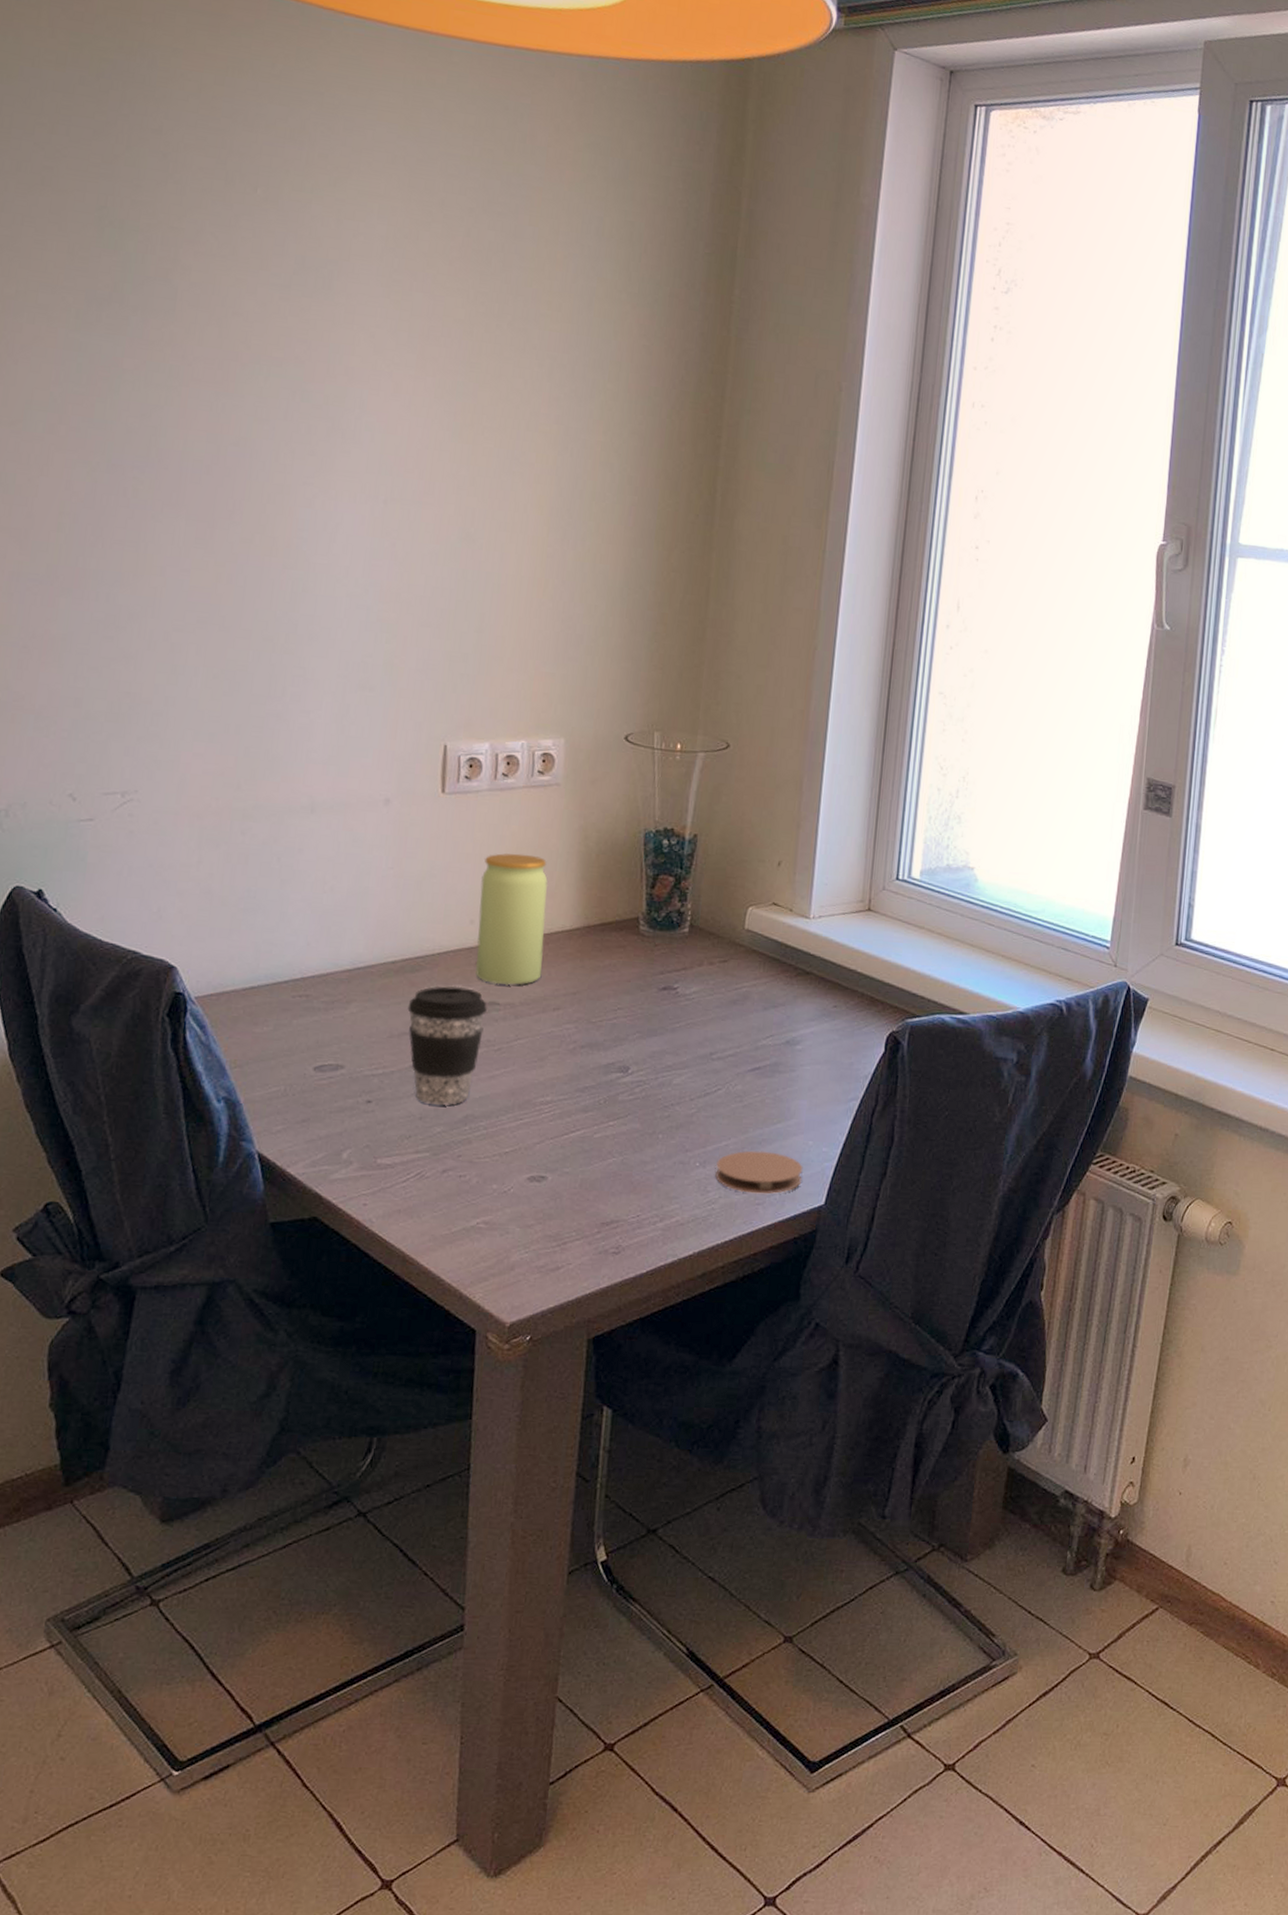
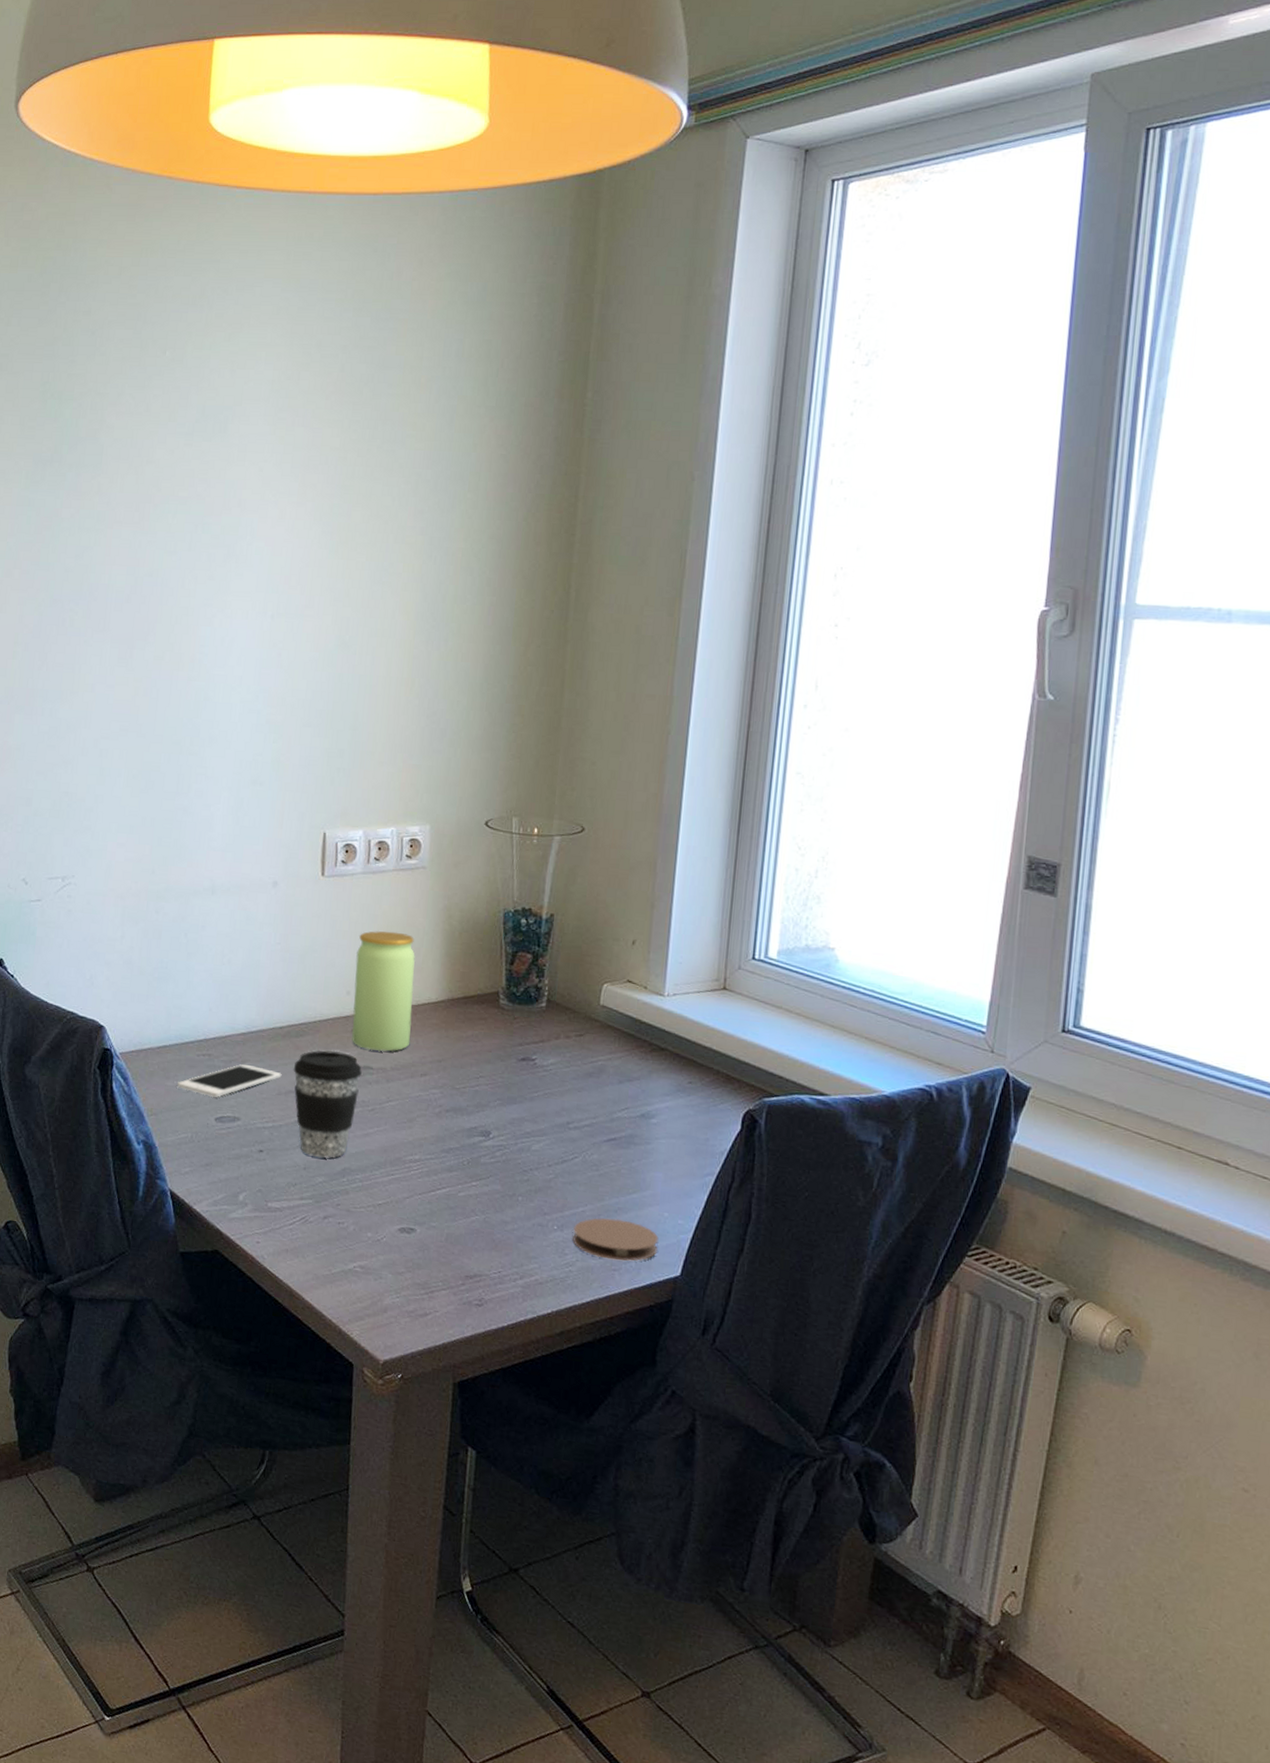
cell phone: none [268,1005,394,1043] -> present [177,1064,282,1097]

